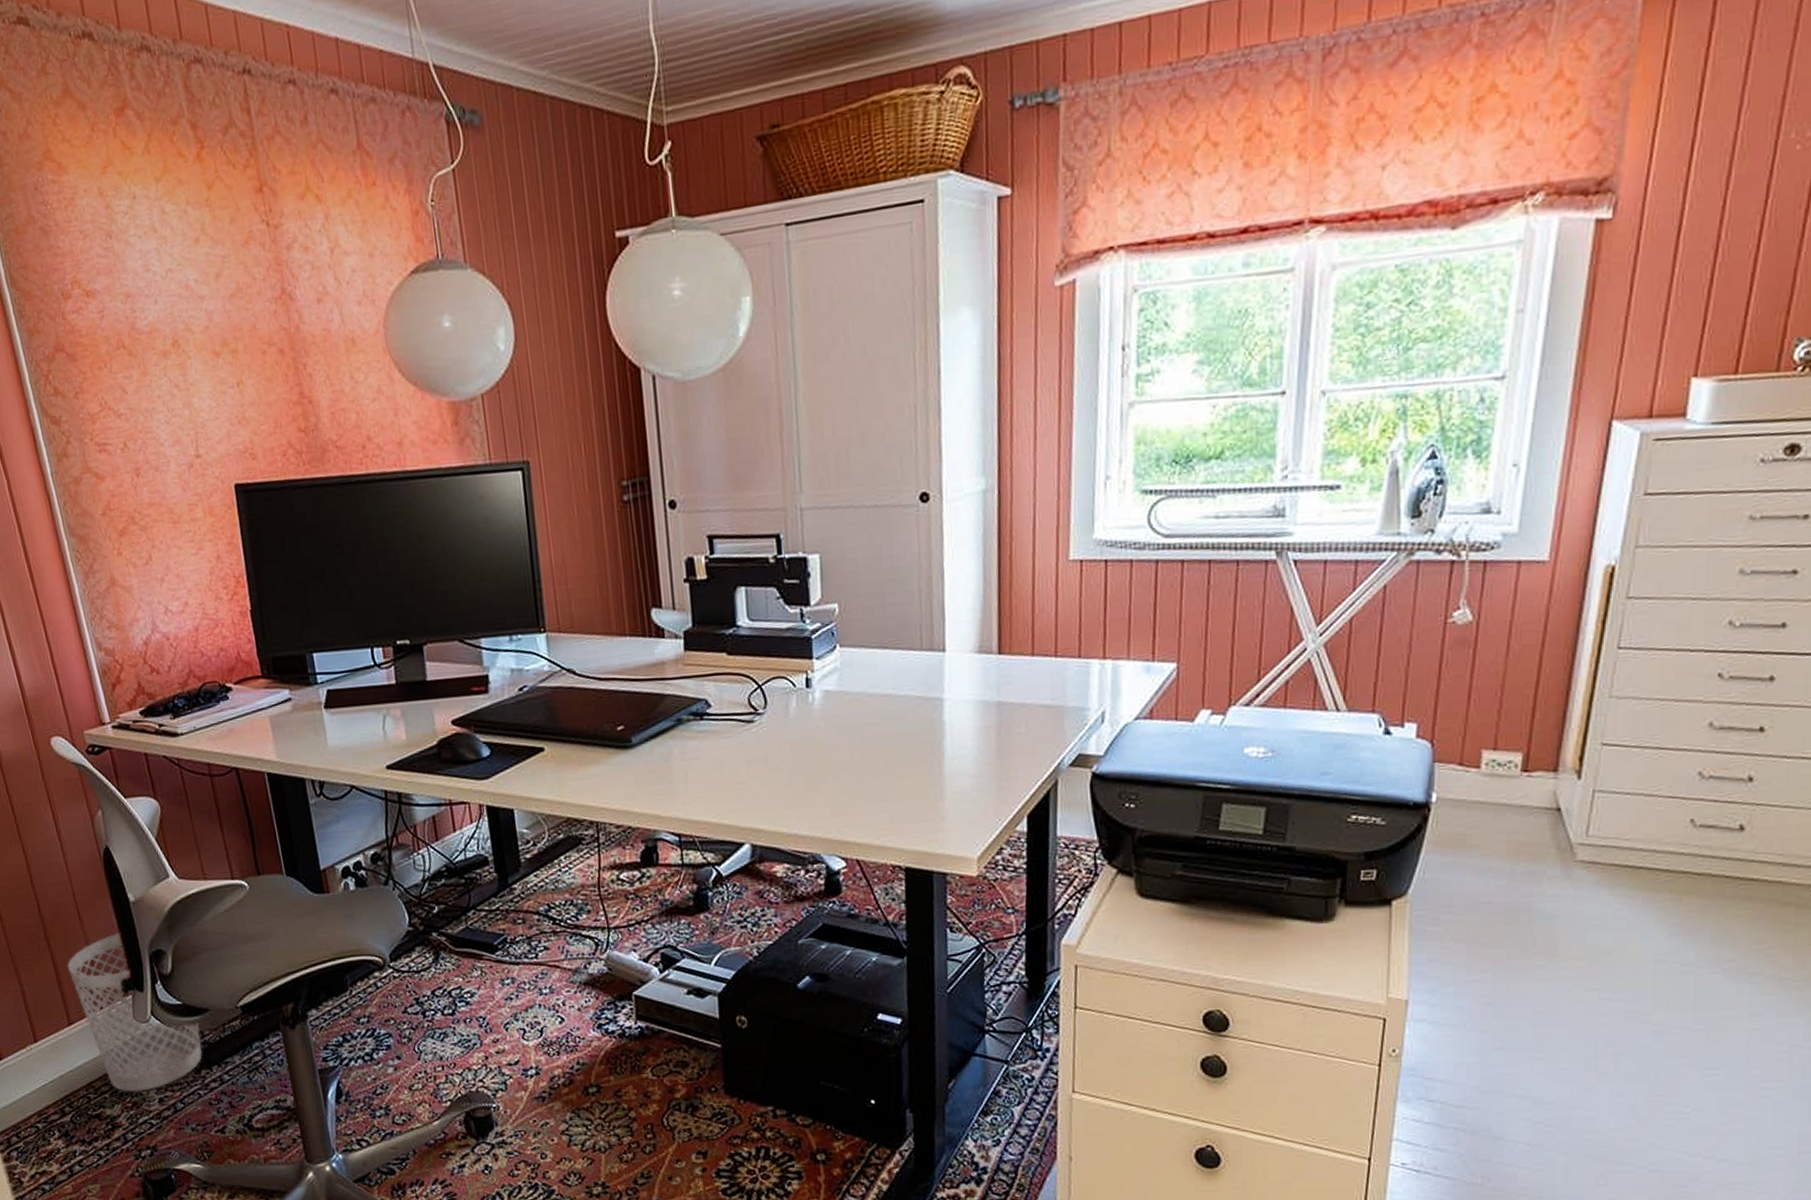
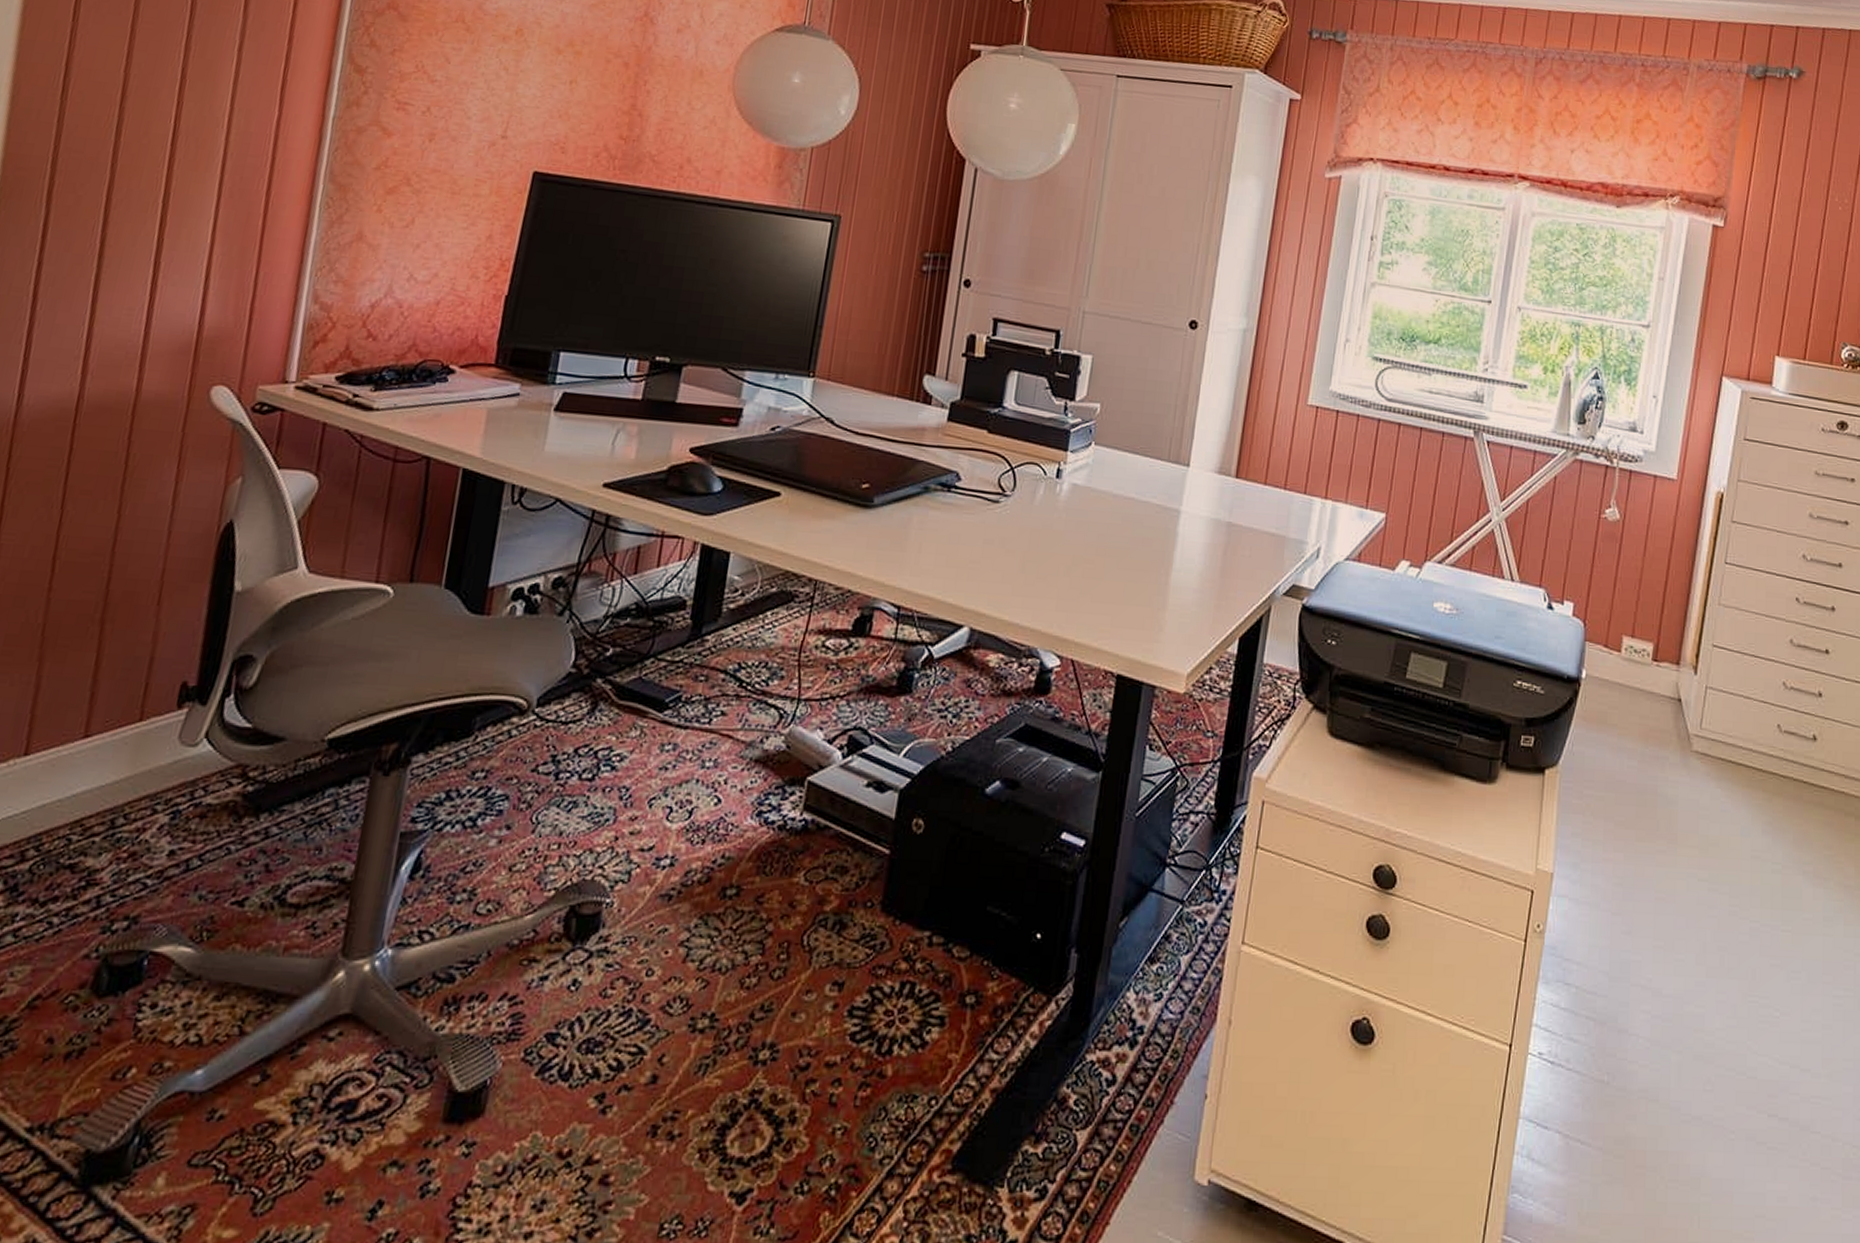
wastebasket: present [67,932,203,1093] -> none [108,627,264,839]

